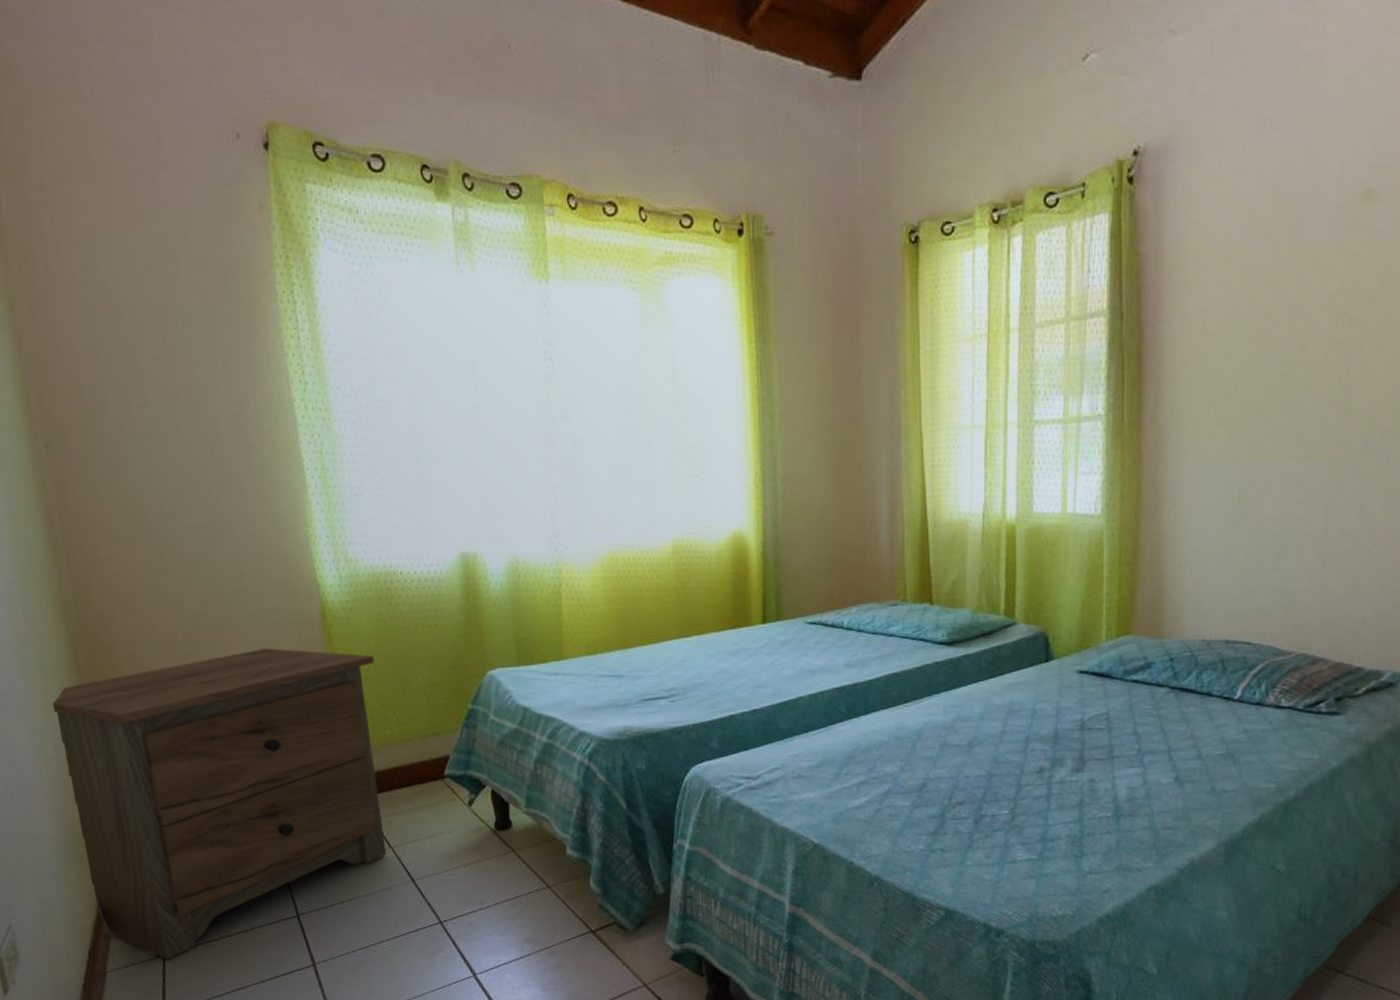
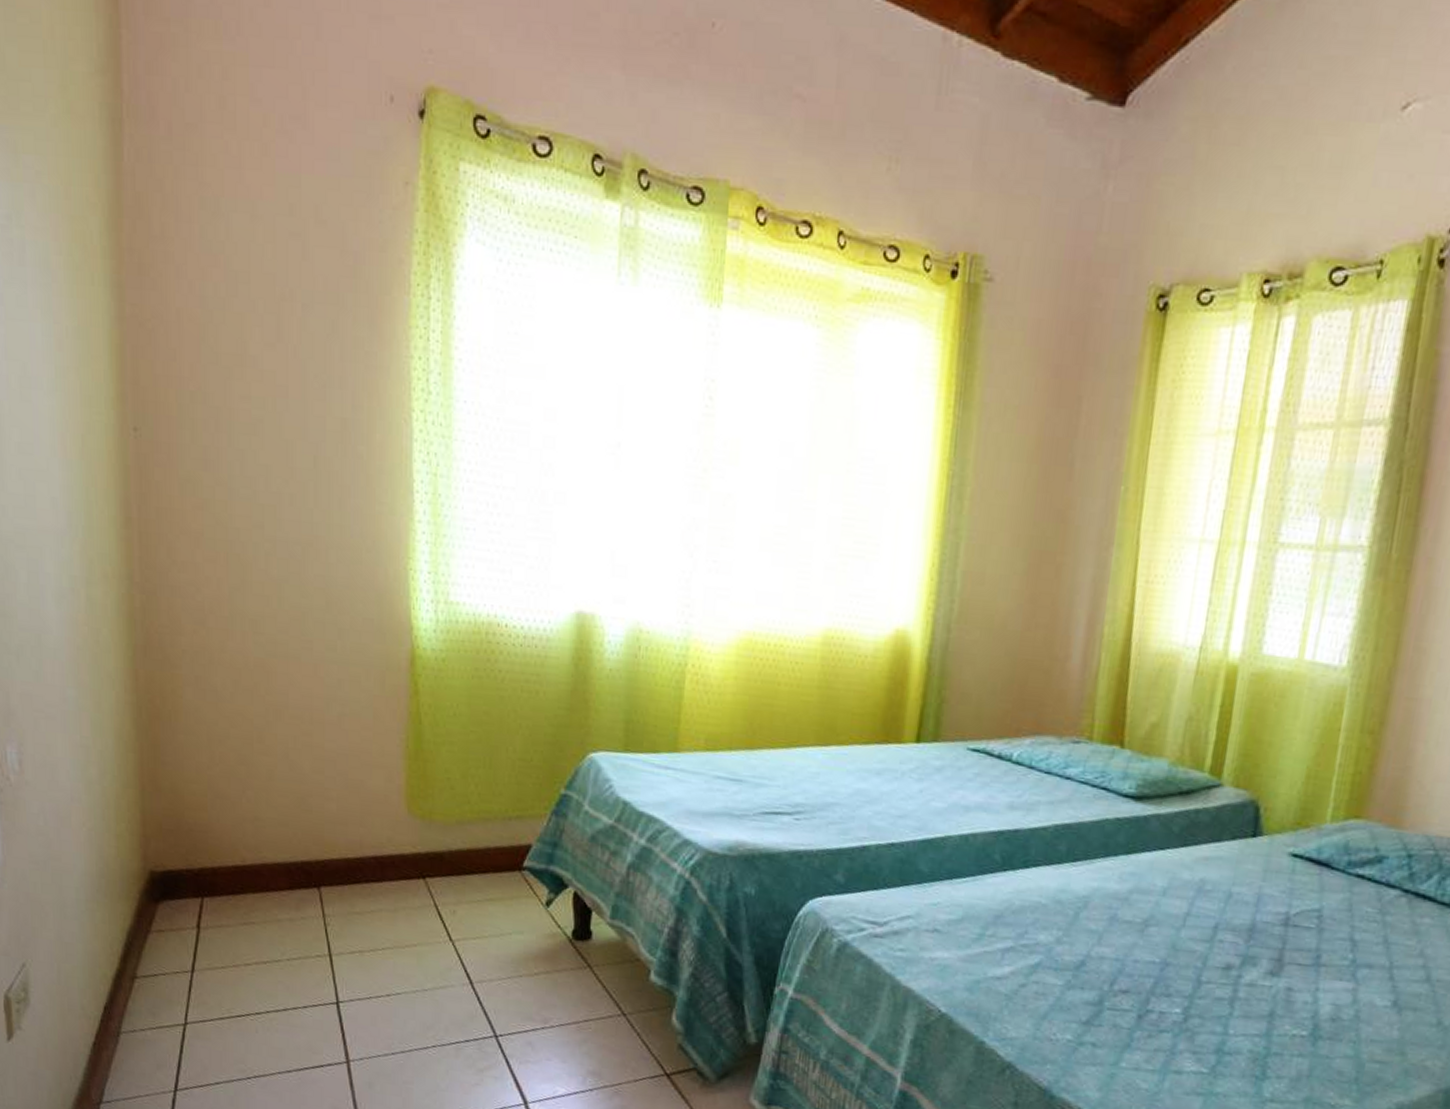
nightstand: present [52,648,387,960] -> none [102,691,463,1030]

